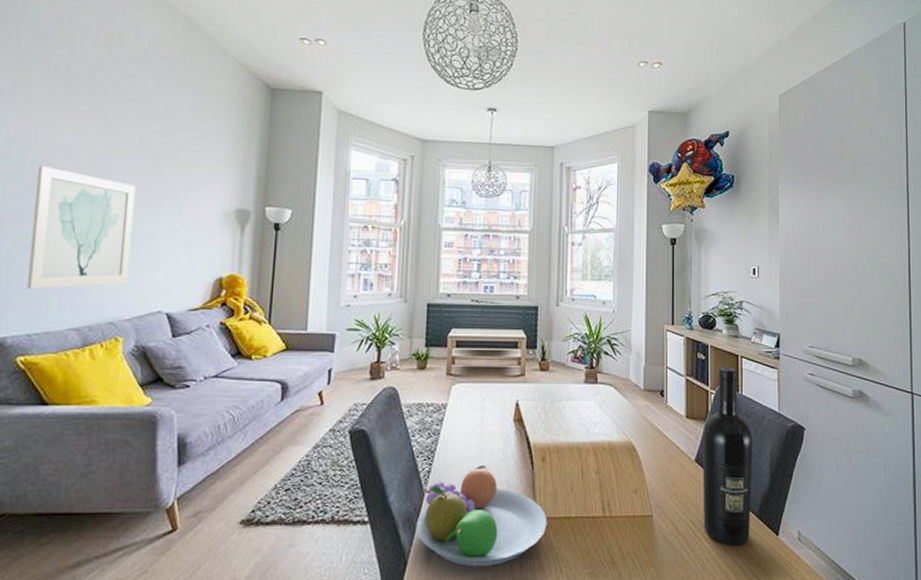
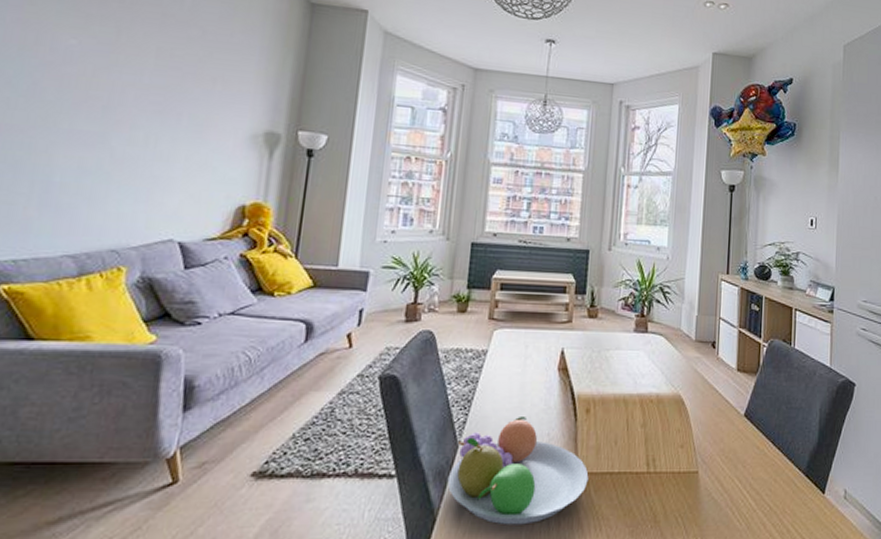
wall art: present [26,165,136,289] -> none [15,71,151,210]
wine bottle: present [702,368,753,546] -> none [750,320,803,504]

